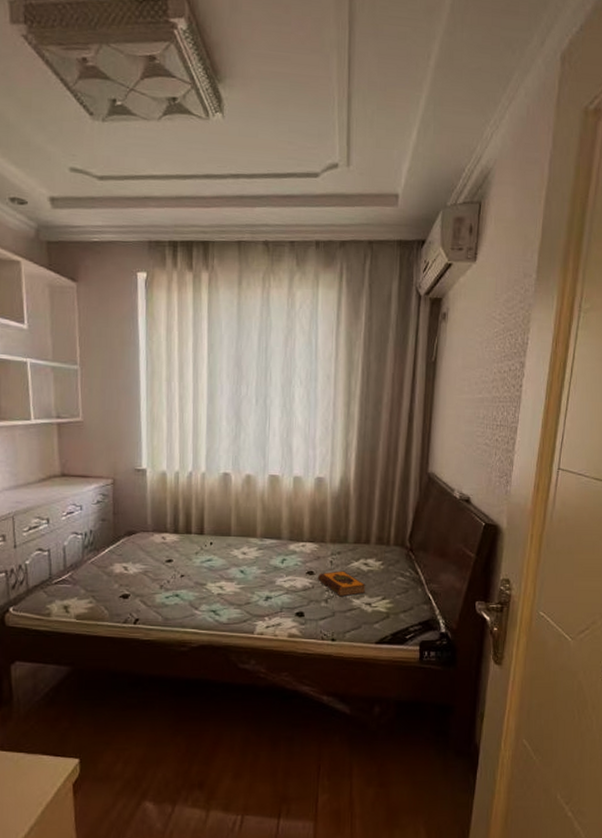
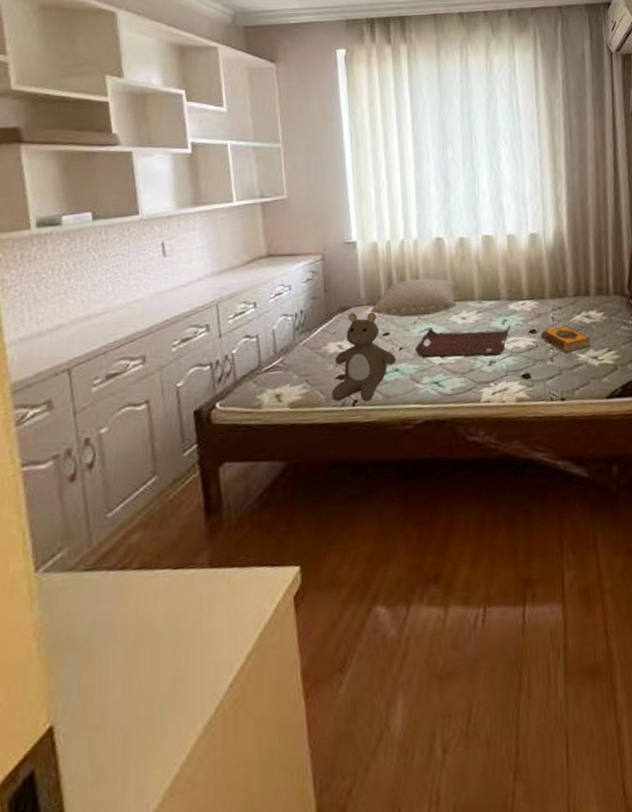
teddy bear: none [115,537,178,621] -> present [332,312,397,402]
pillow: none [155,511,242,548] -> present [369,278,458,318]
serving tray: none [195,559,290,592] -> present [414,325,511,358]

